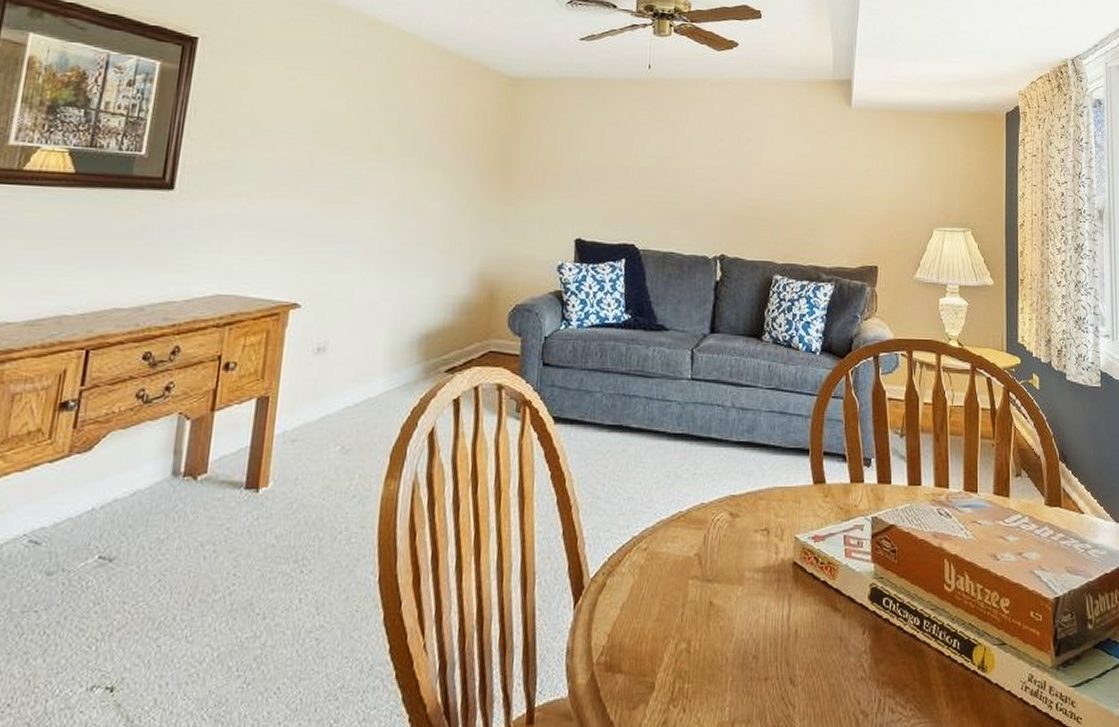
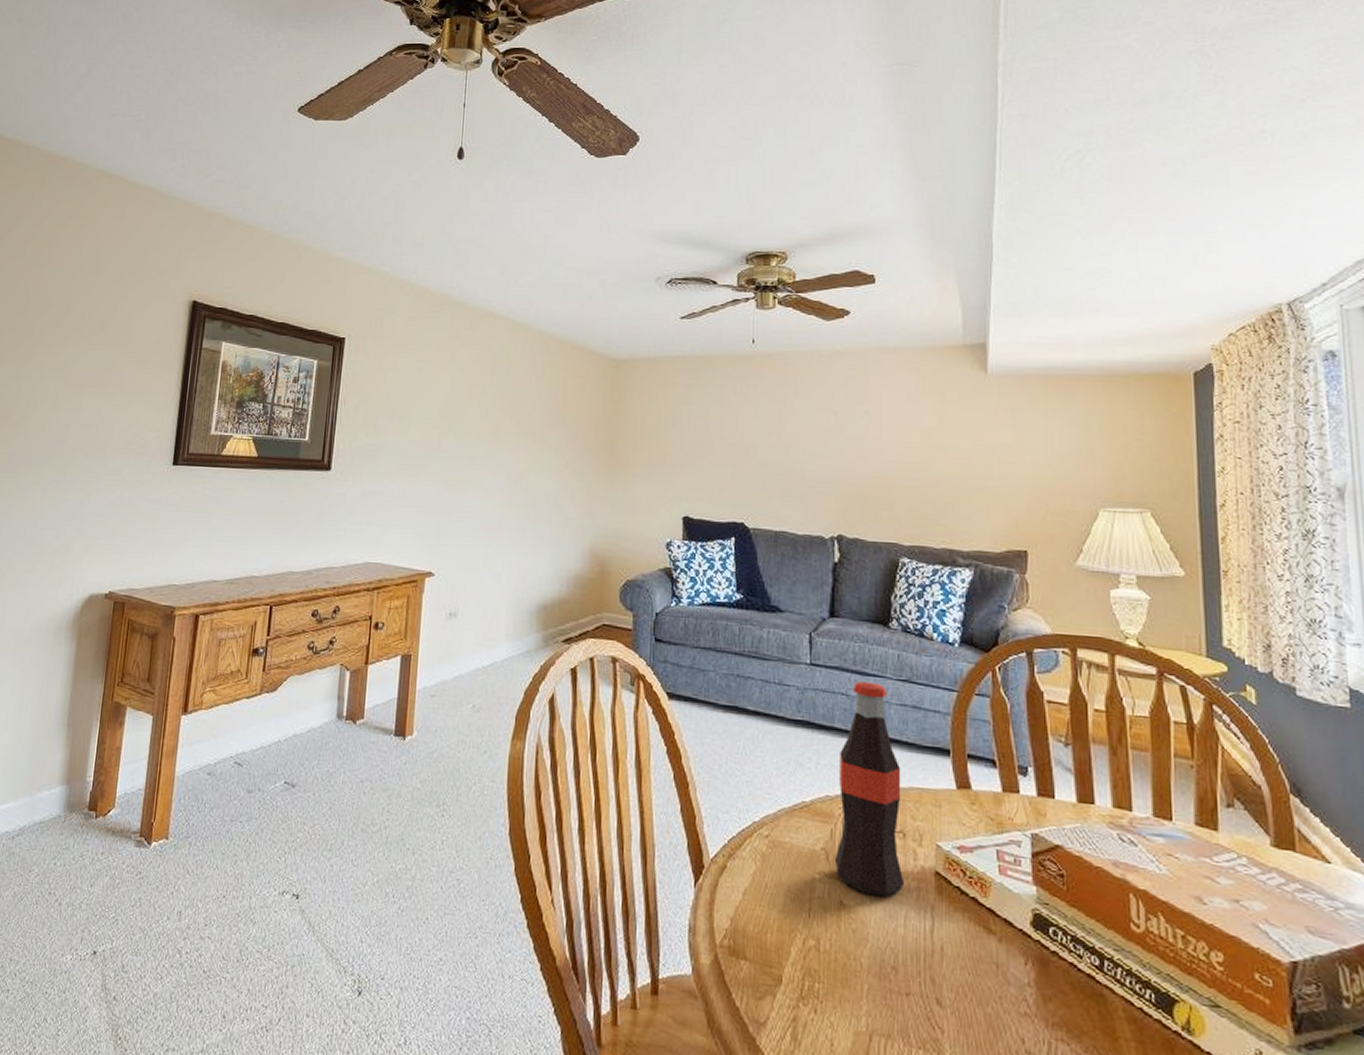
bottle: none [706,392,768,592] -> present [834,681,905,897]

